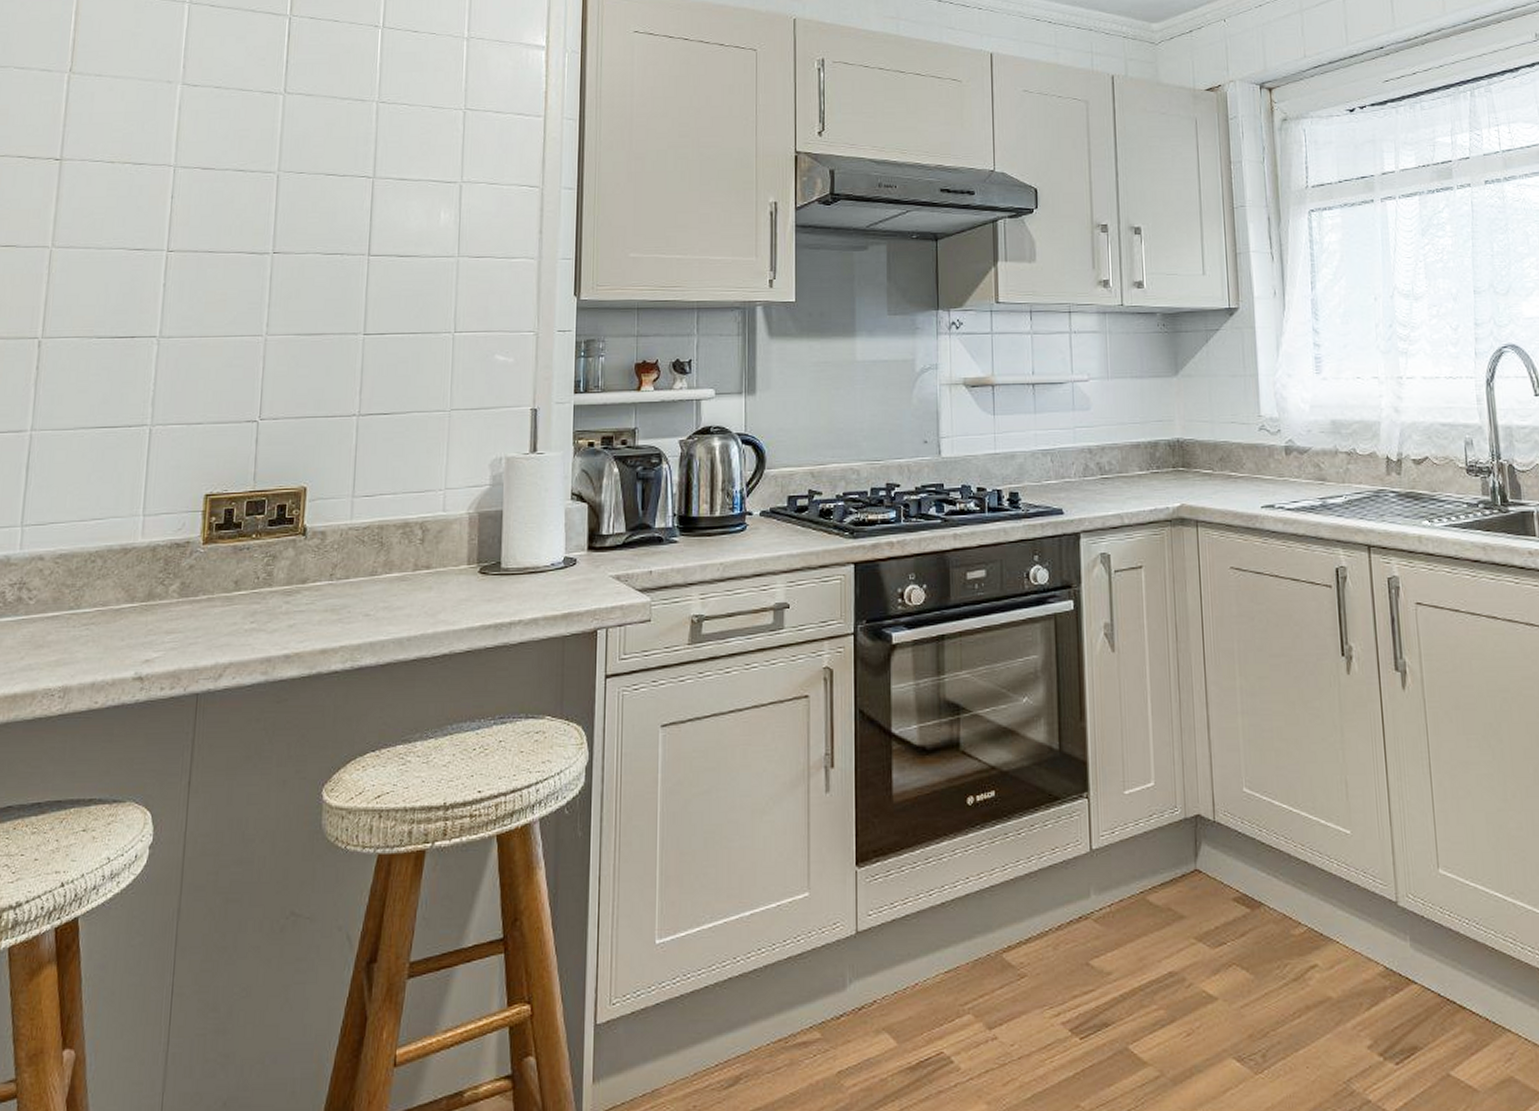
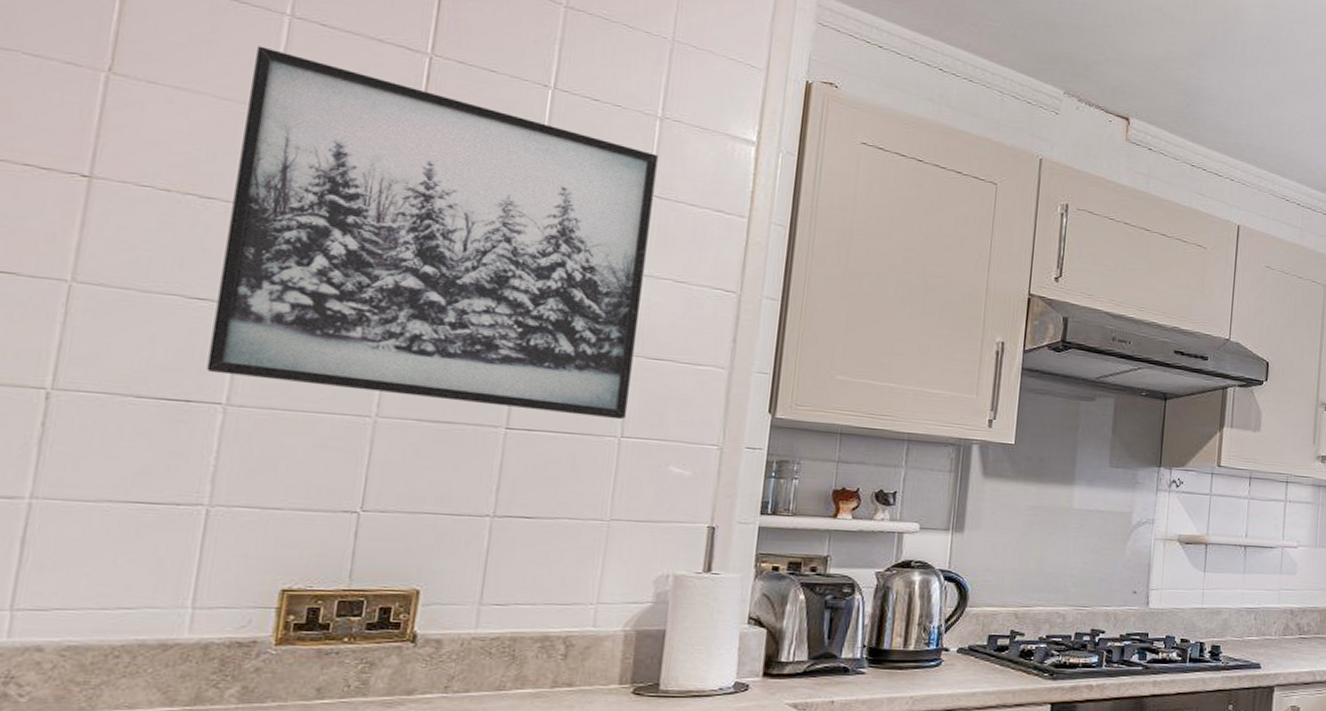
wall art: none [144,32,467,317] -> present [206,46,658,420]

